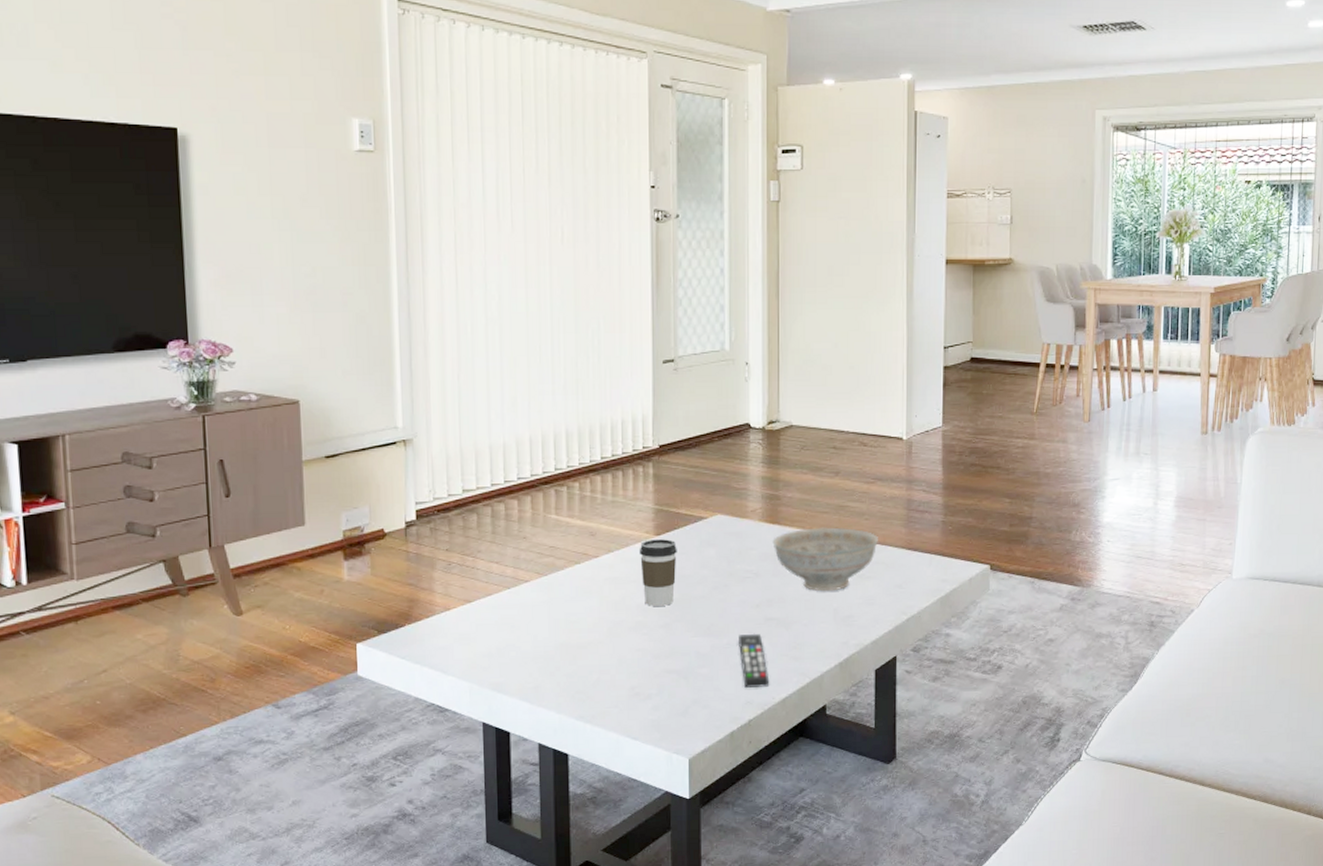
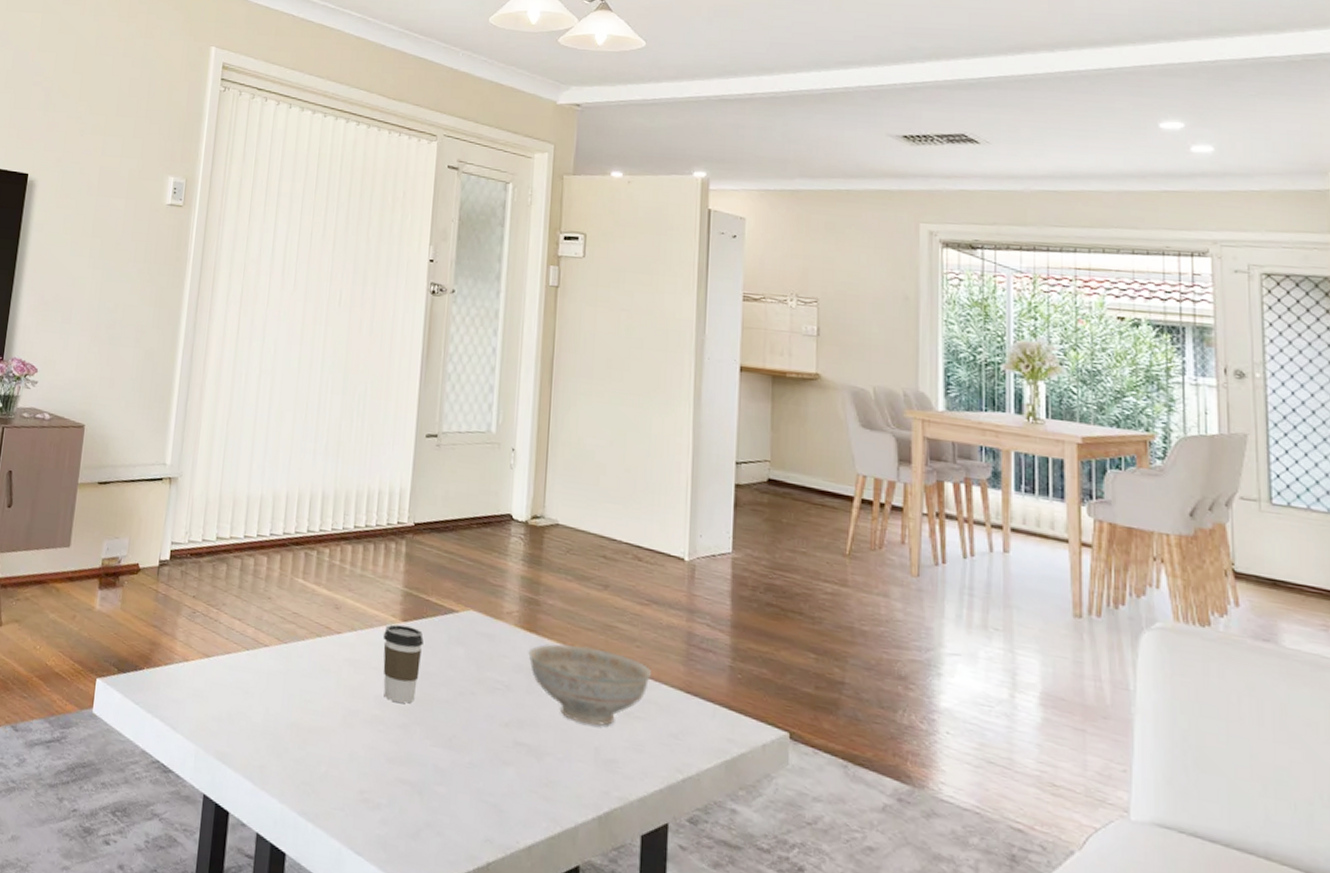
remote control: present [739,633,770,688] -> none [482,755,515,827]

